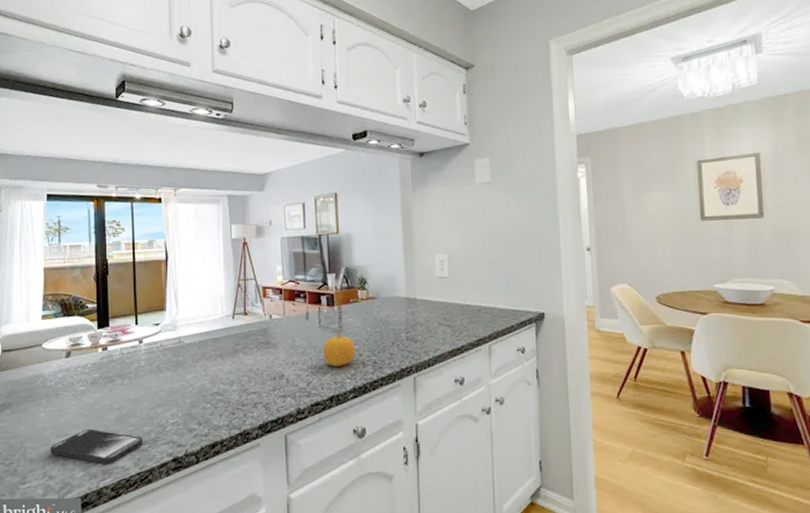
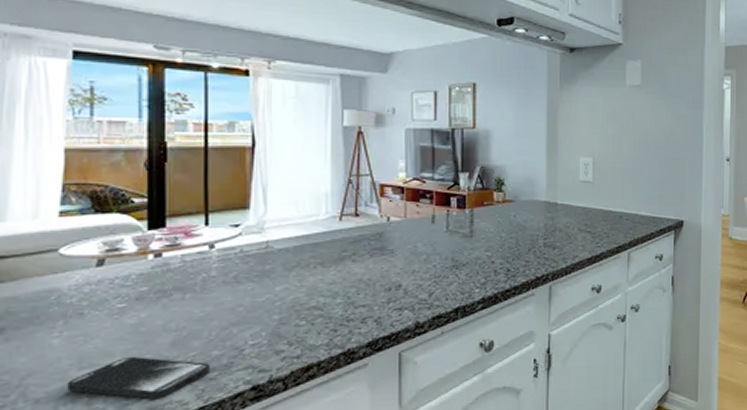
fruit: present [323,329,356,367] -> none [450,234,487,275]

